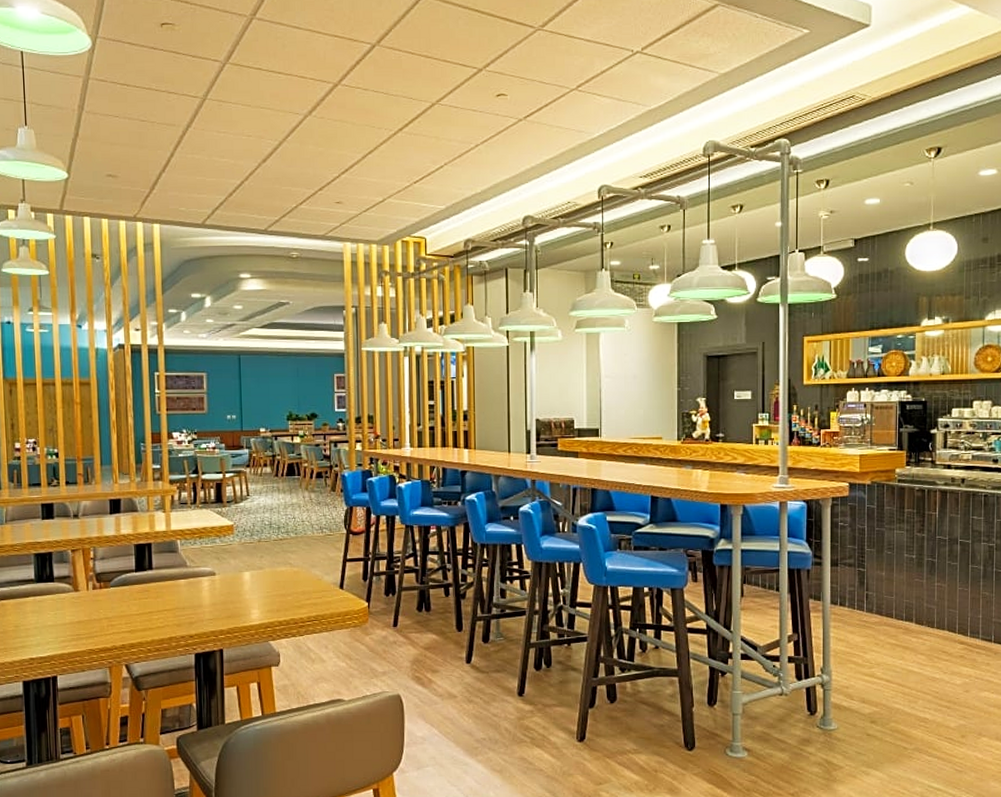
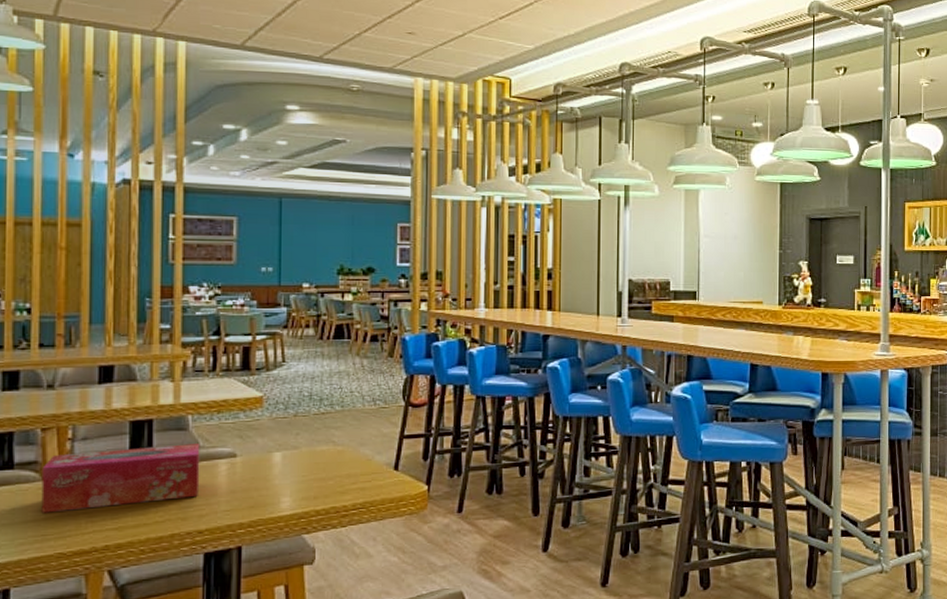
tissue box: none [74,564,189,617] -> present [41,444,200,513]

